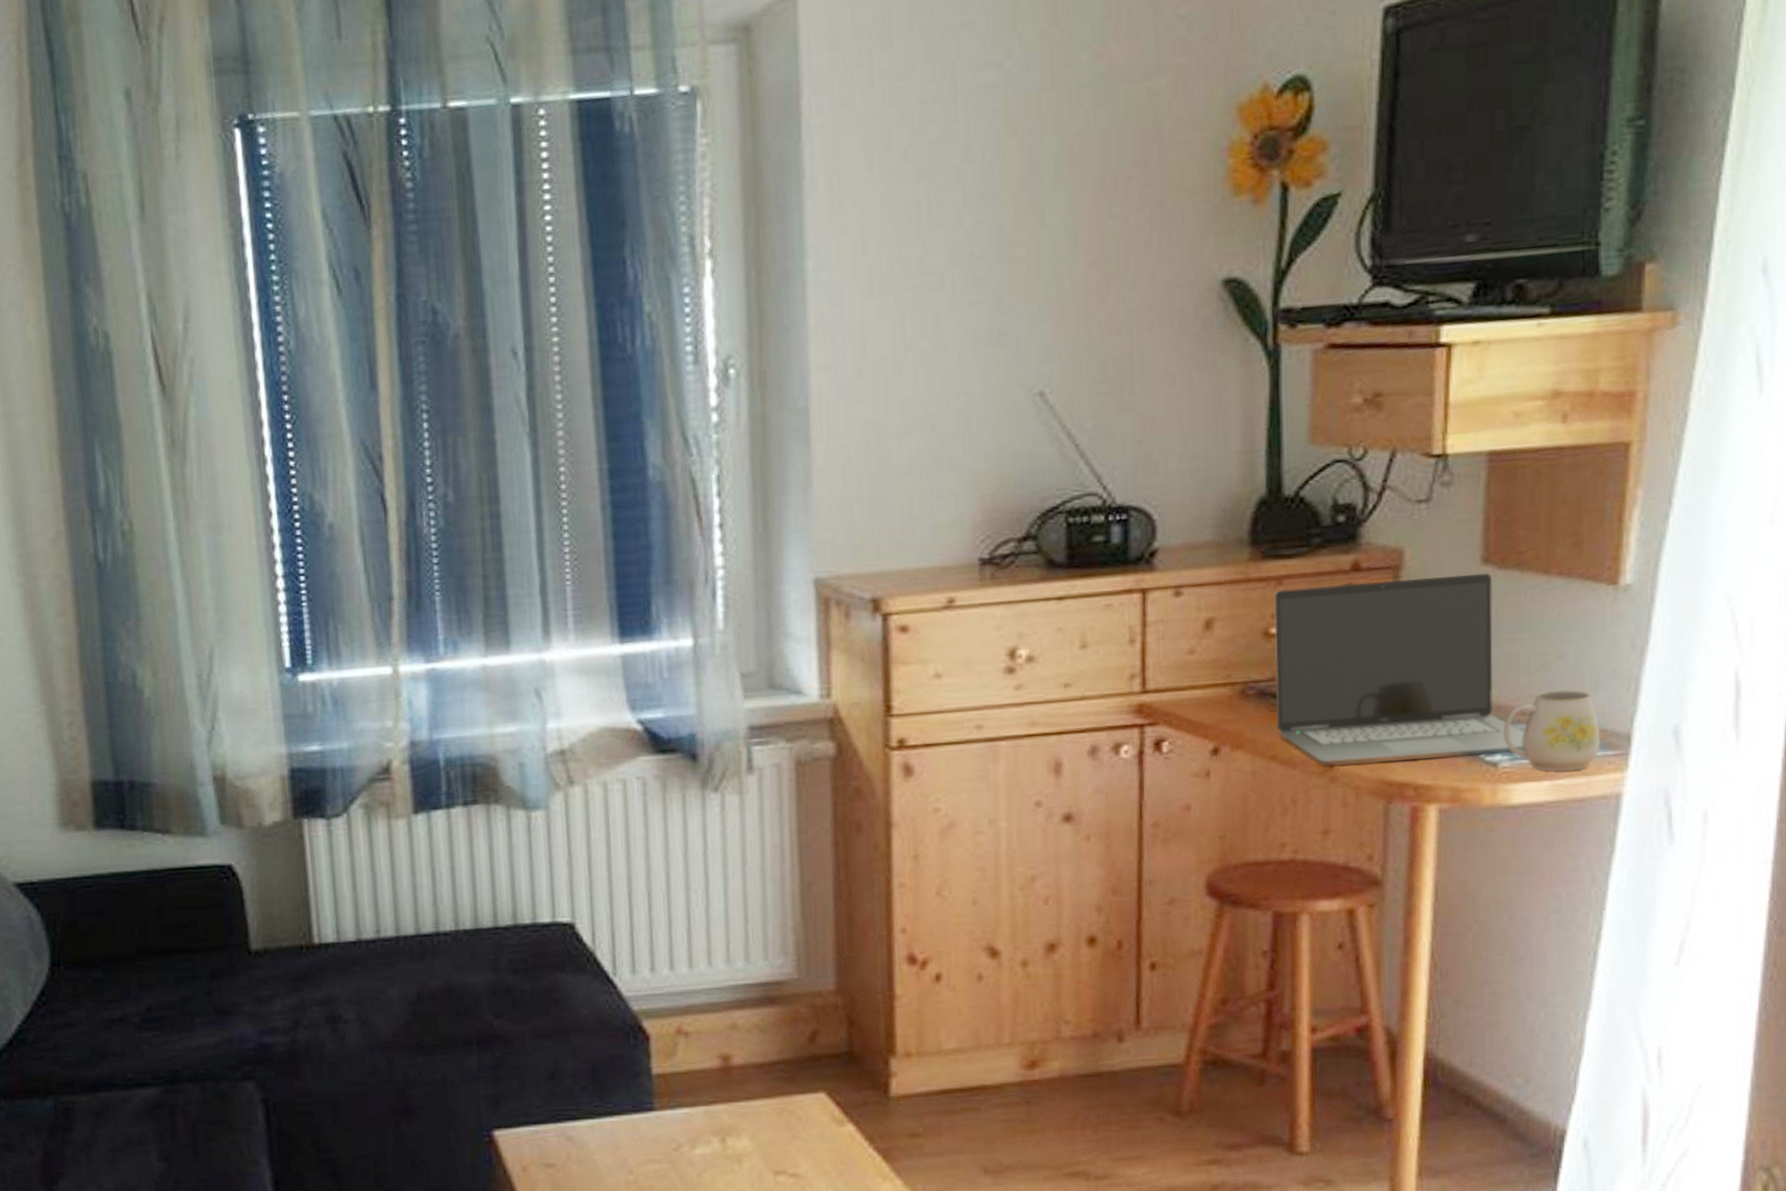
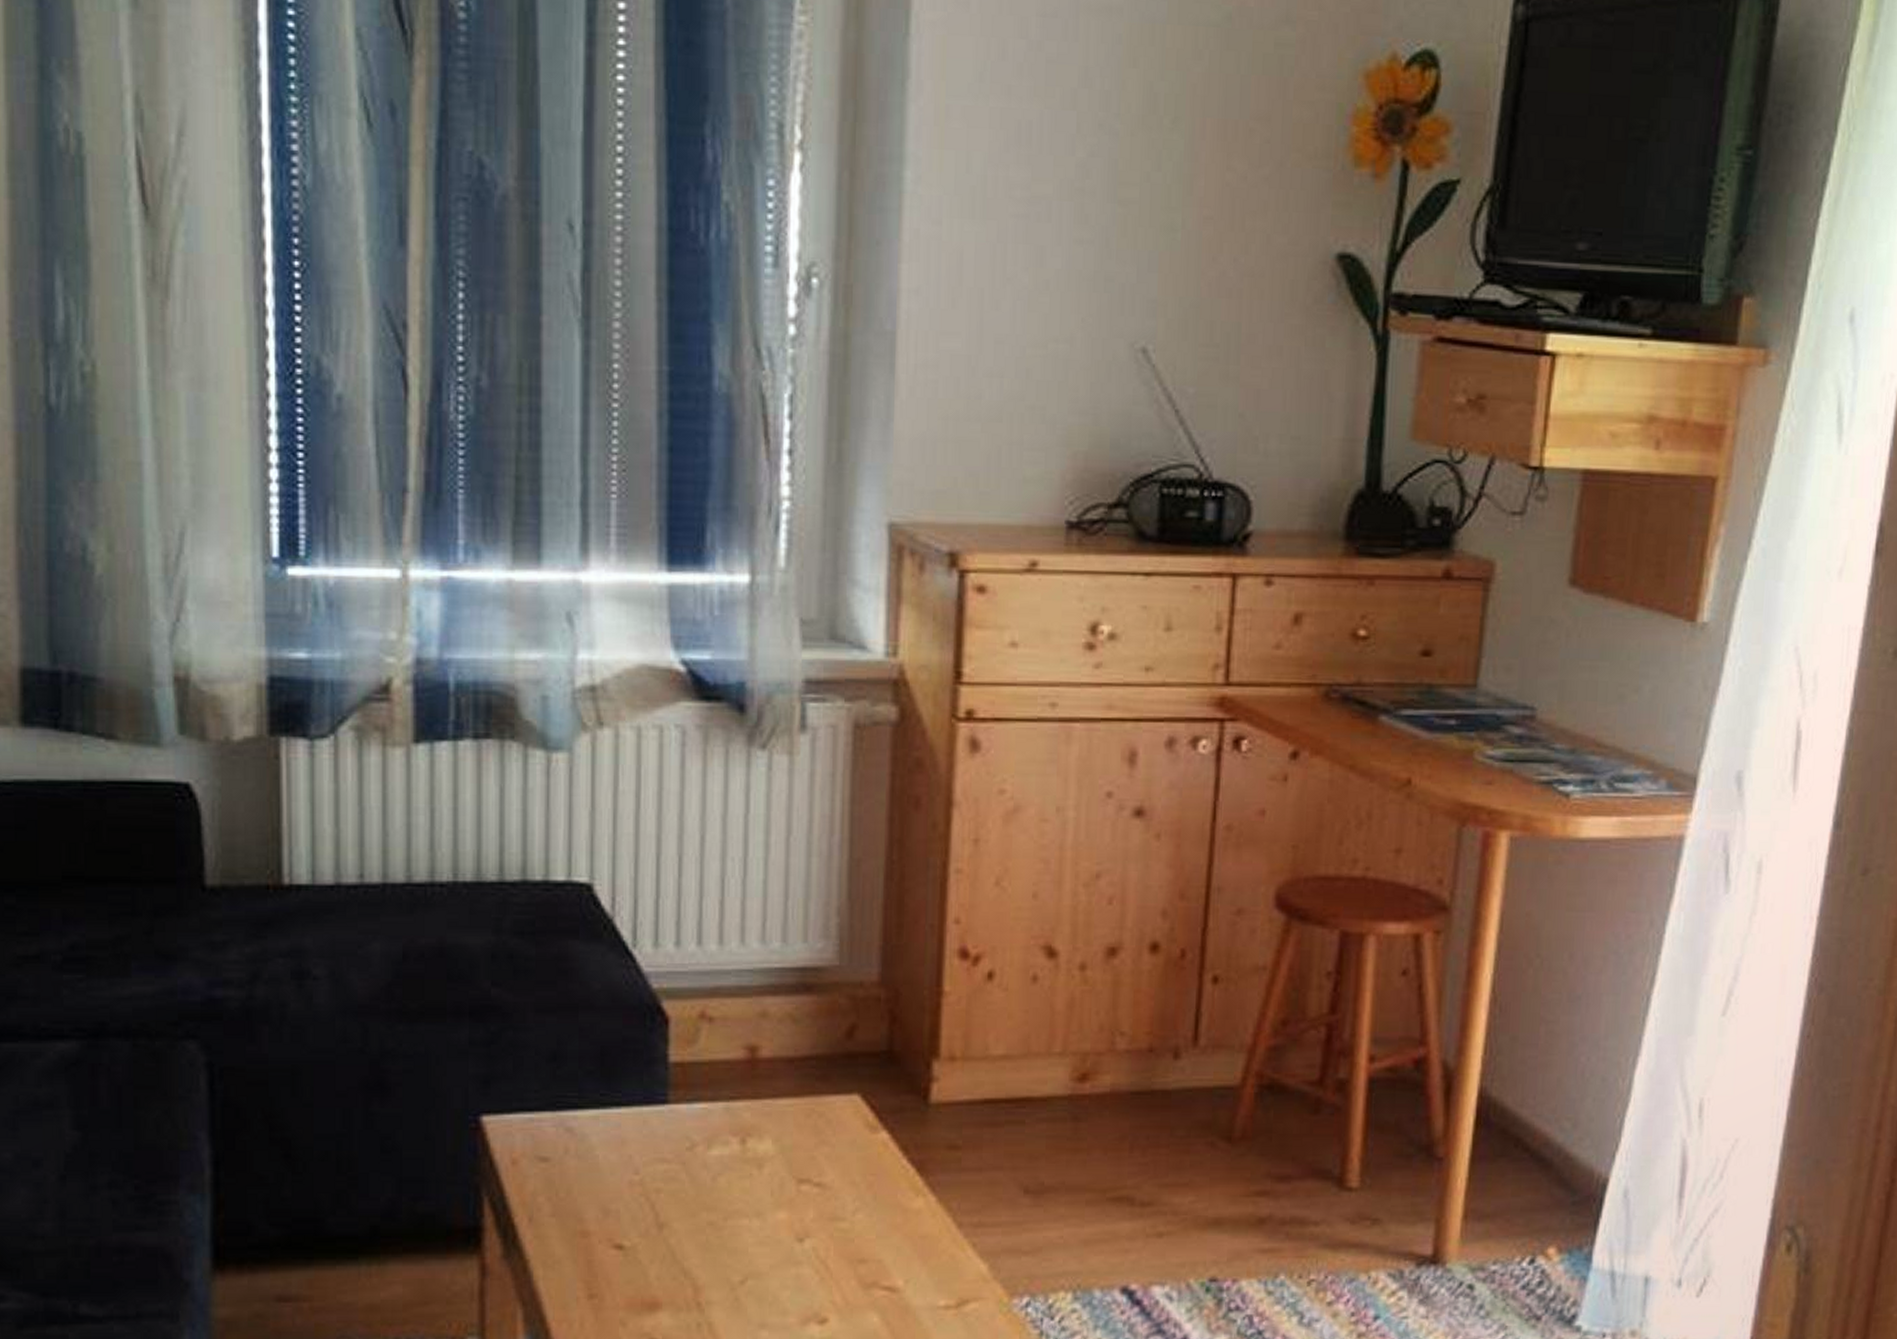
laptop: present [1274,573,1525,767] -> none [1358,590,1598,785]
mug: present [1503,690,1600,772] -> none [1577,725,1669,809]

